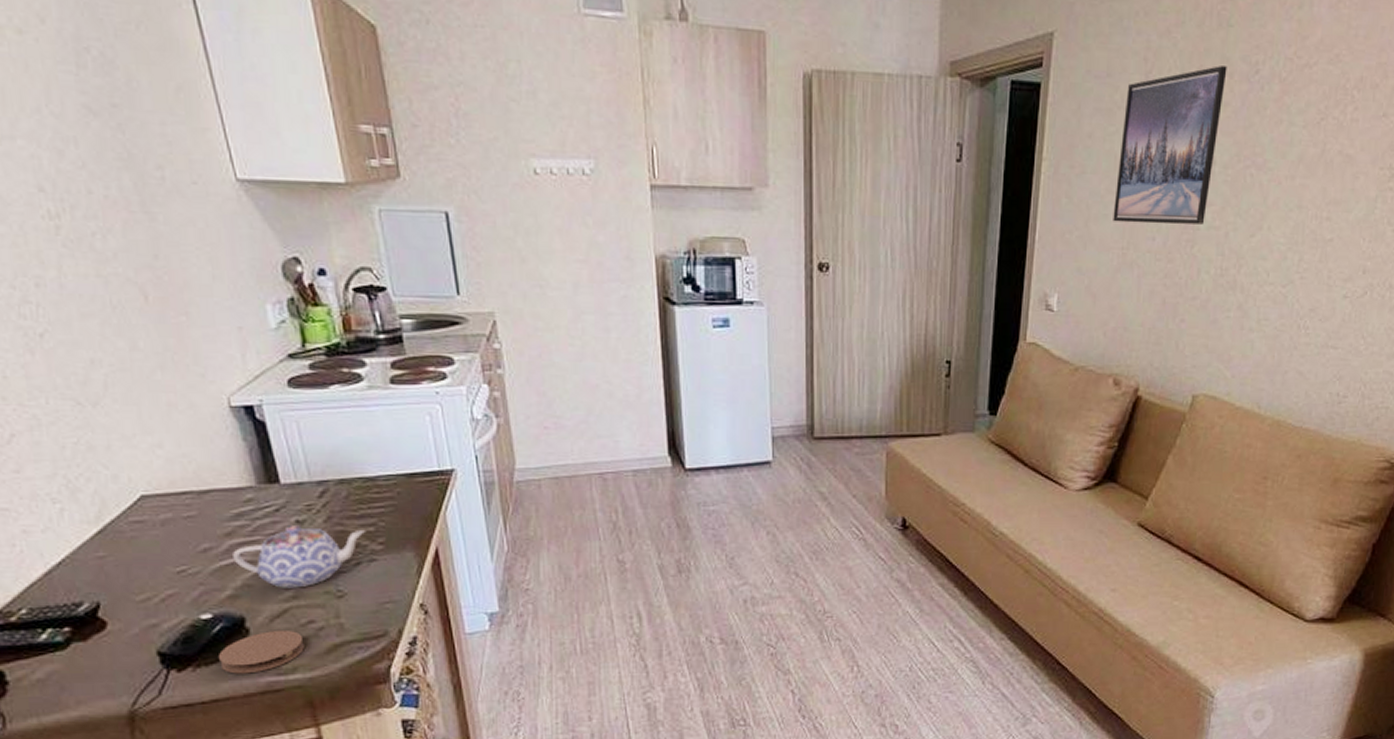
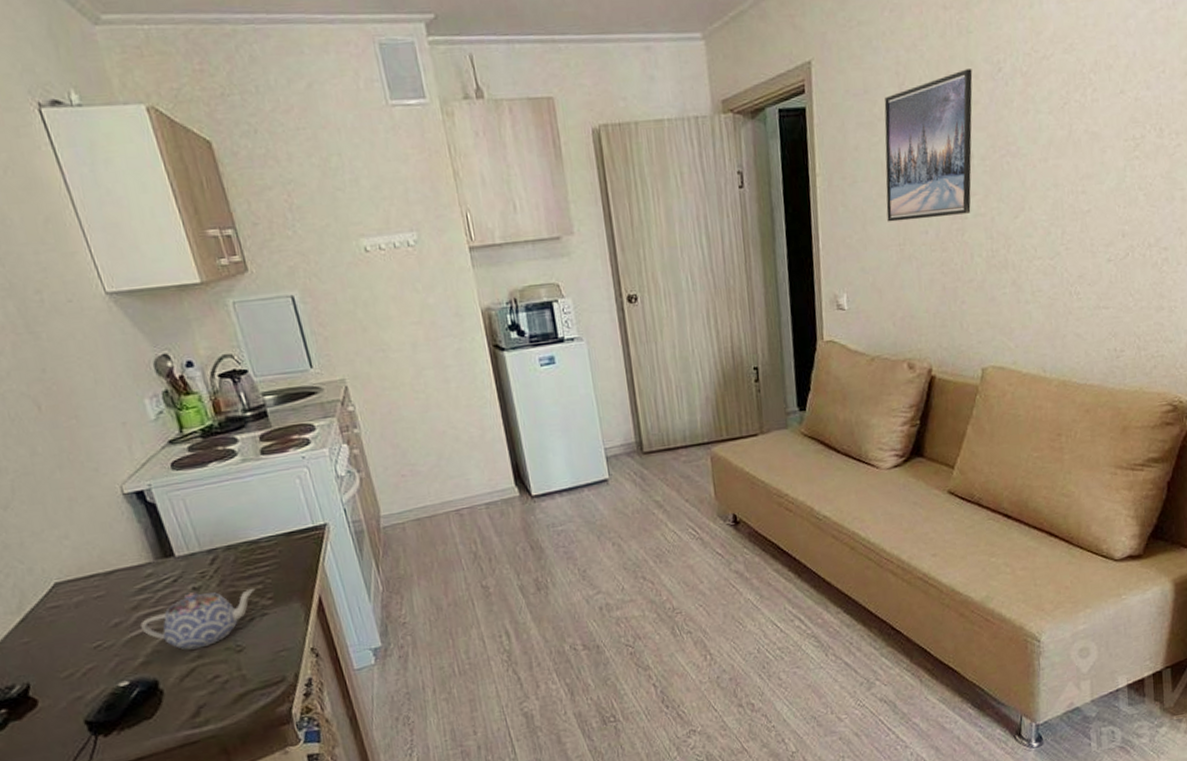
coaster: present [217,631,304,674] -> none [138,687,214,733]

